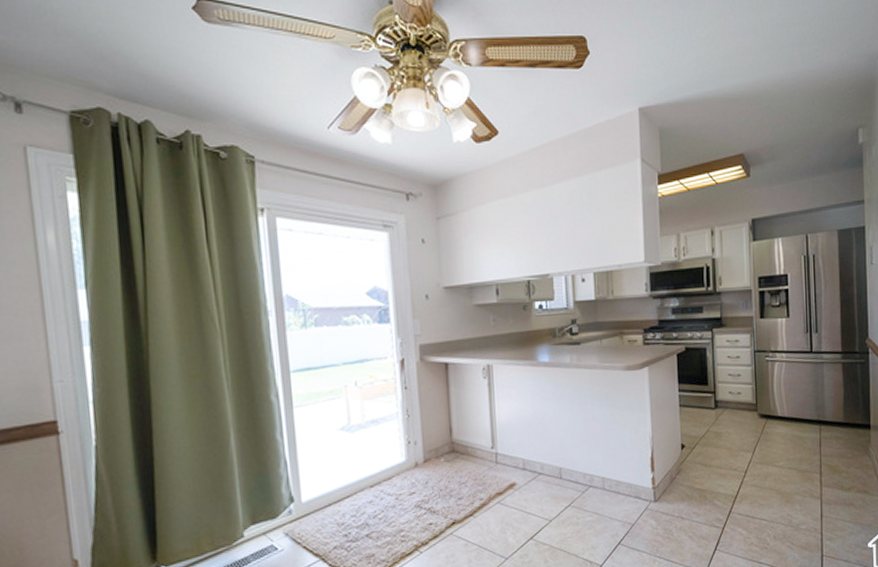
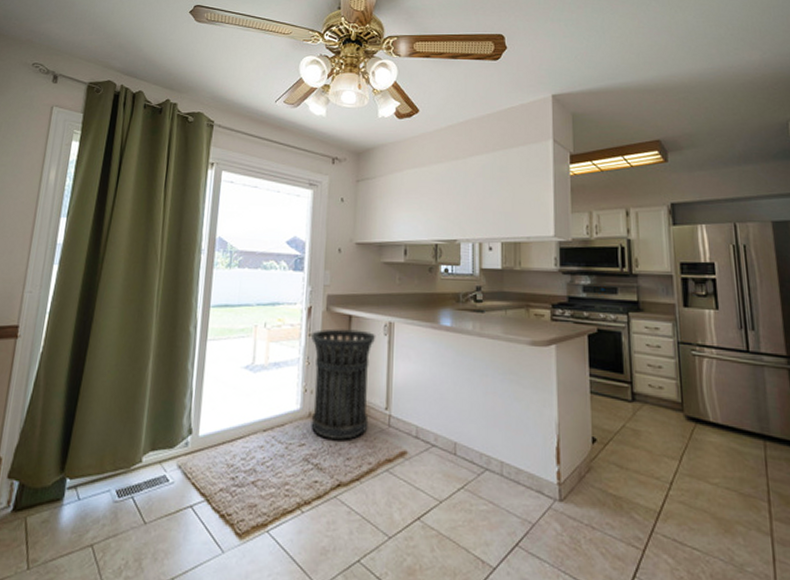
trash can: none [406,376,476,484] -> present [310,329,376,440]

